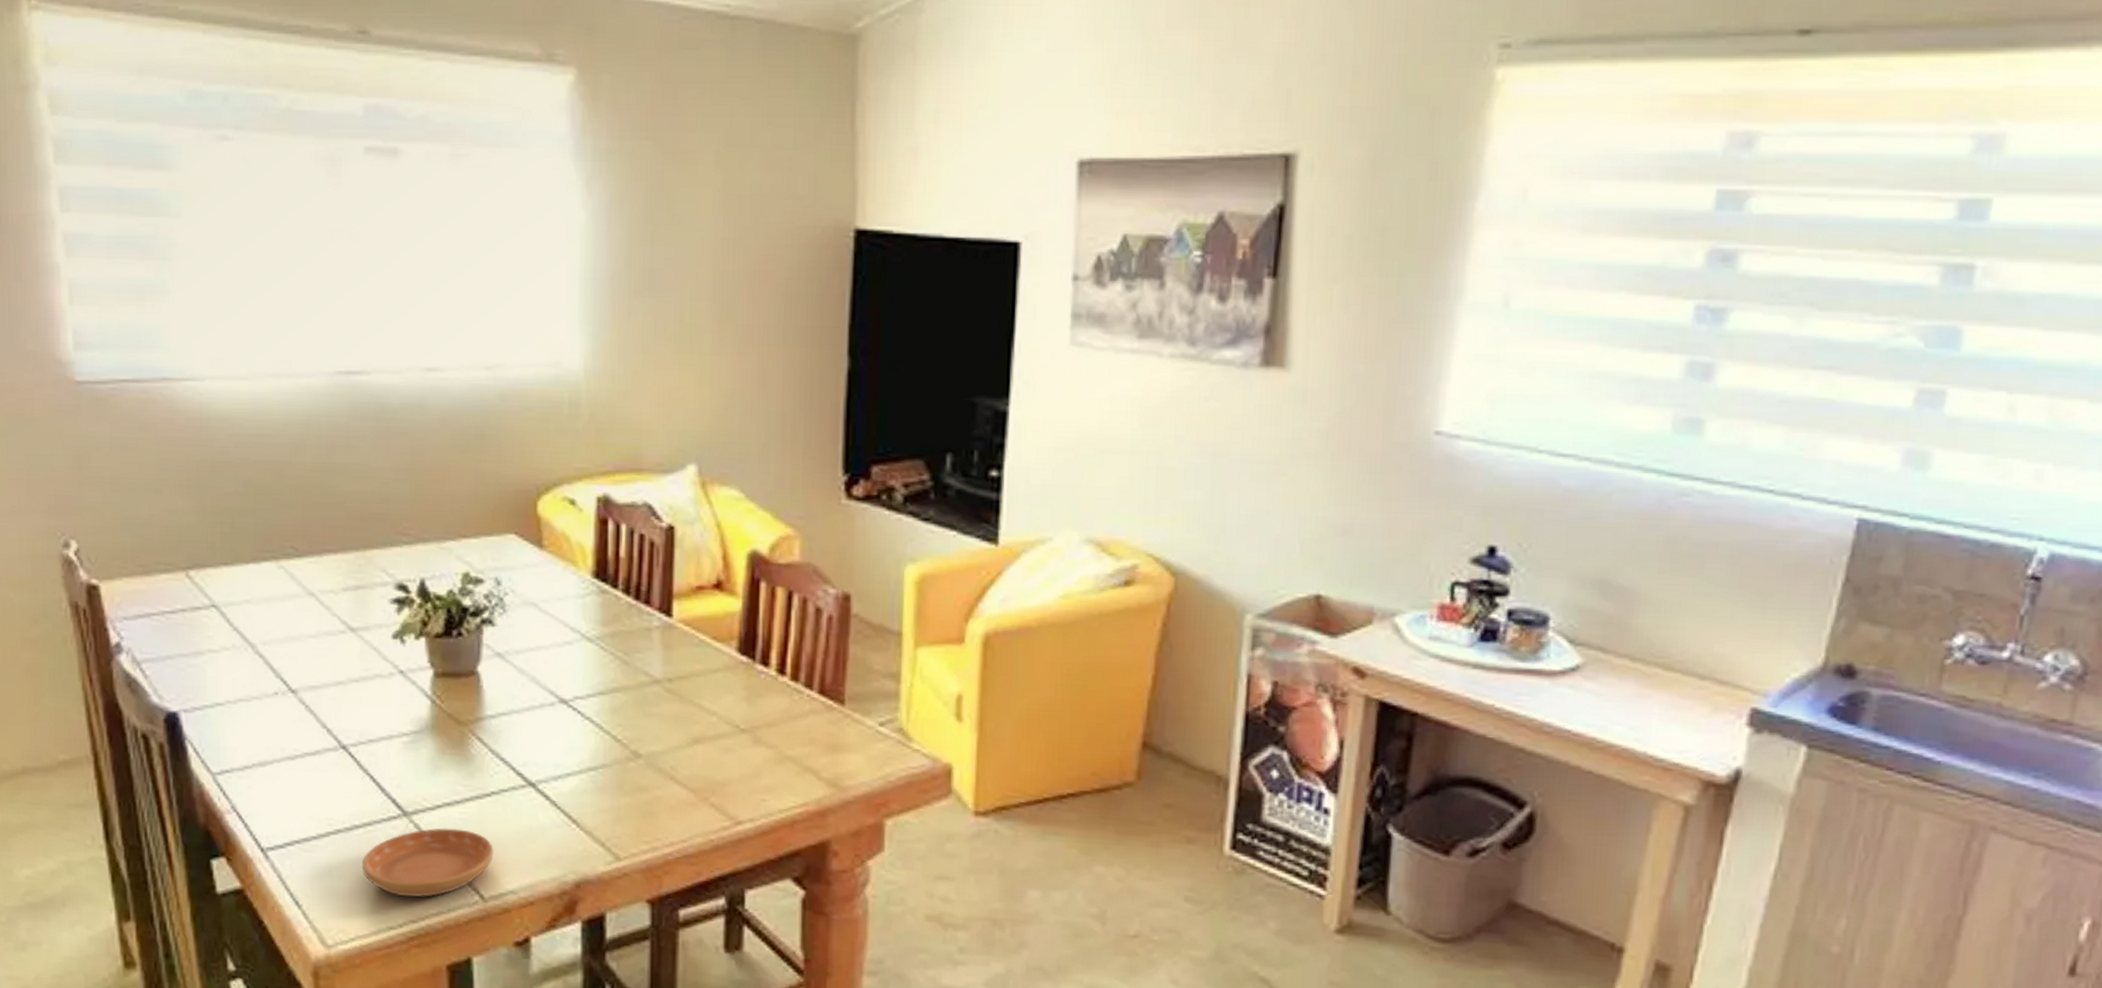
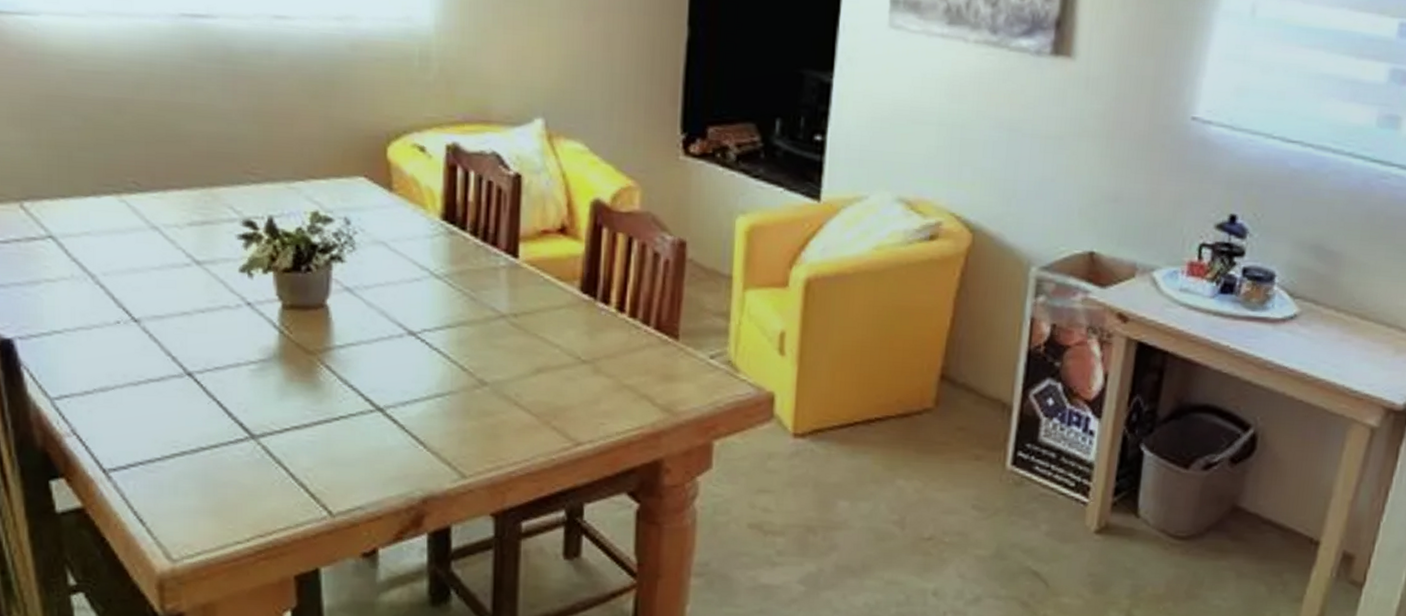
saucer: present [362,828,494,898] -> none [208,449,342,514]

